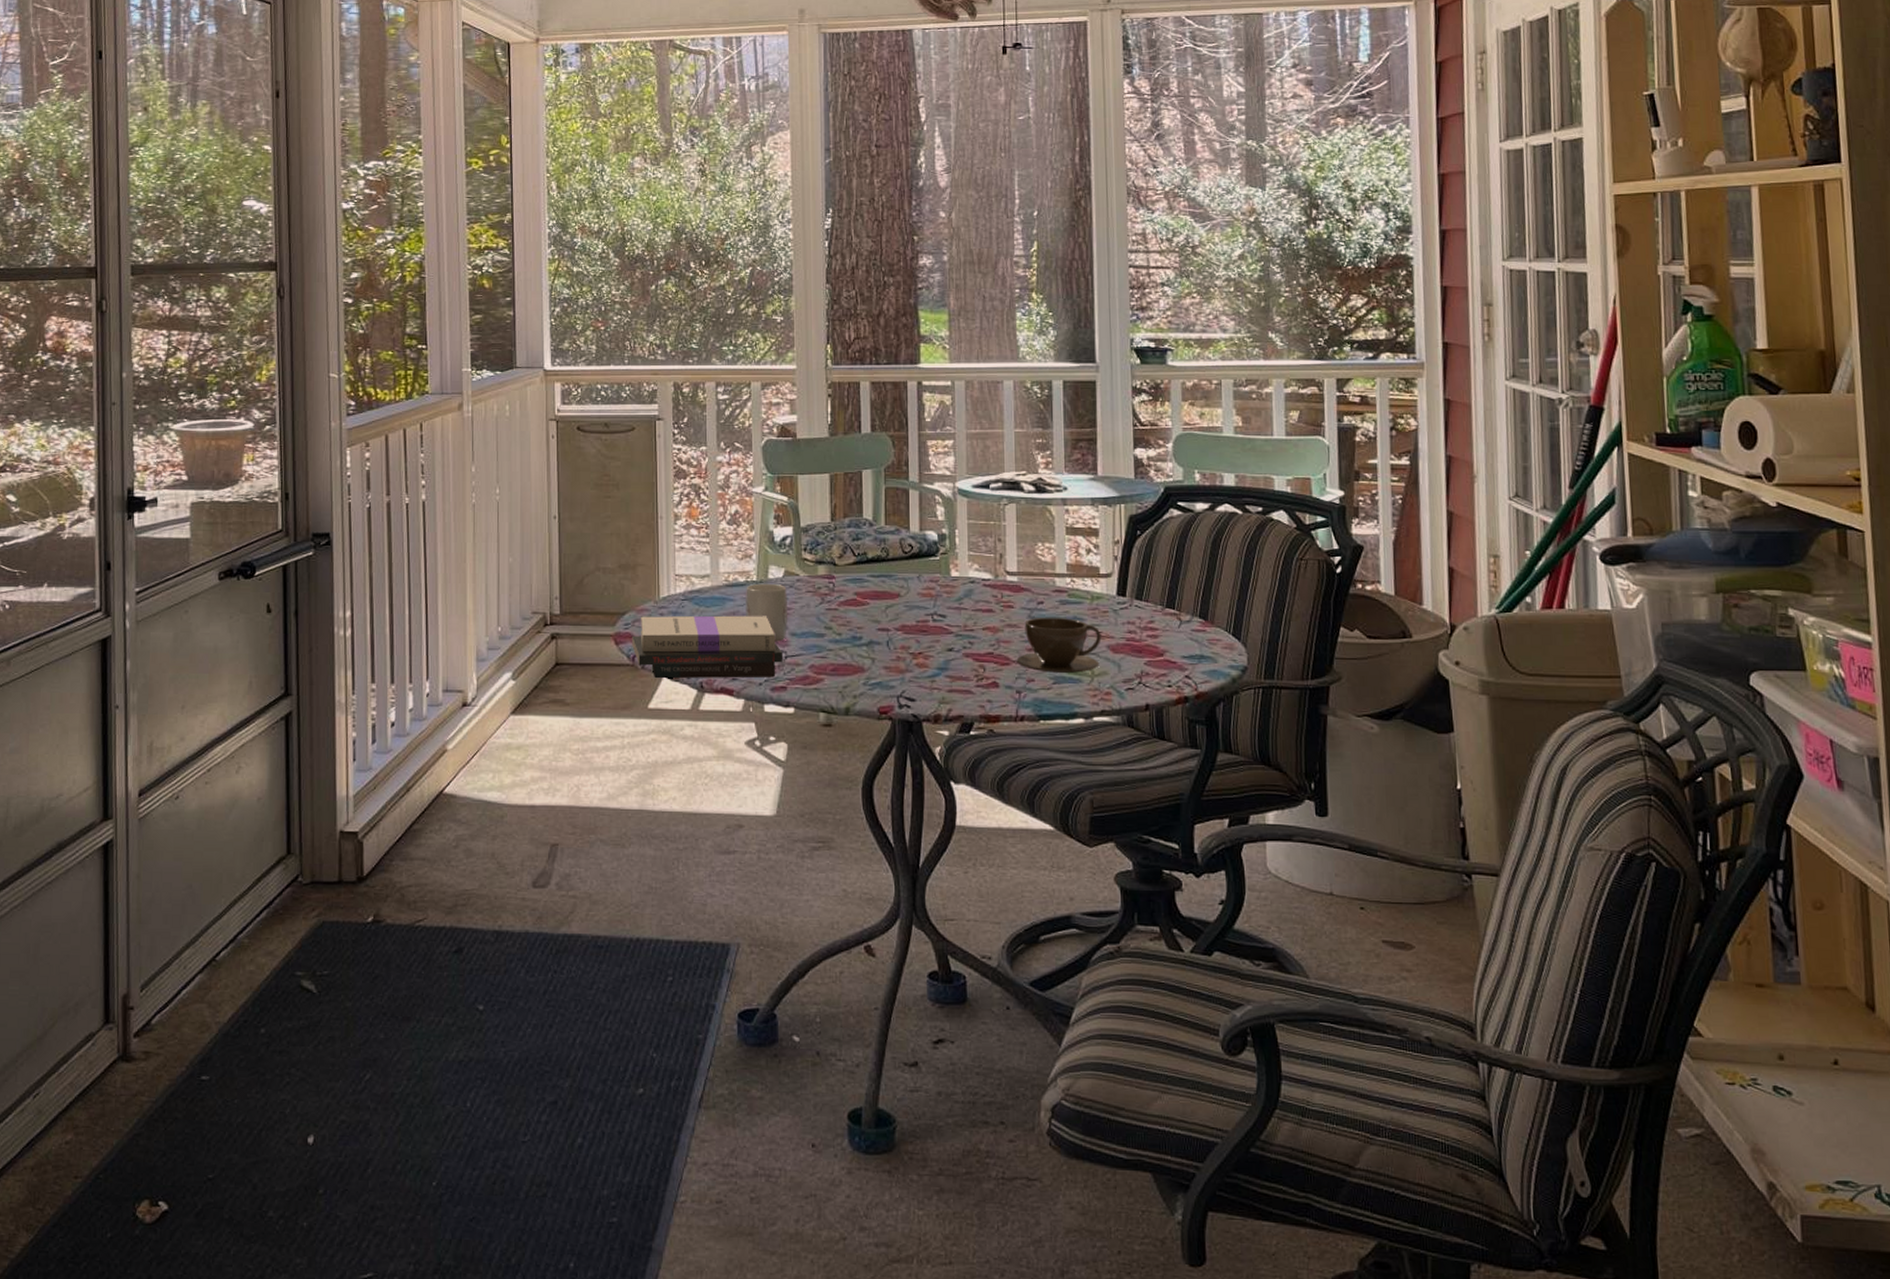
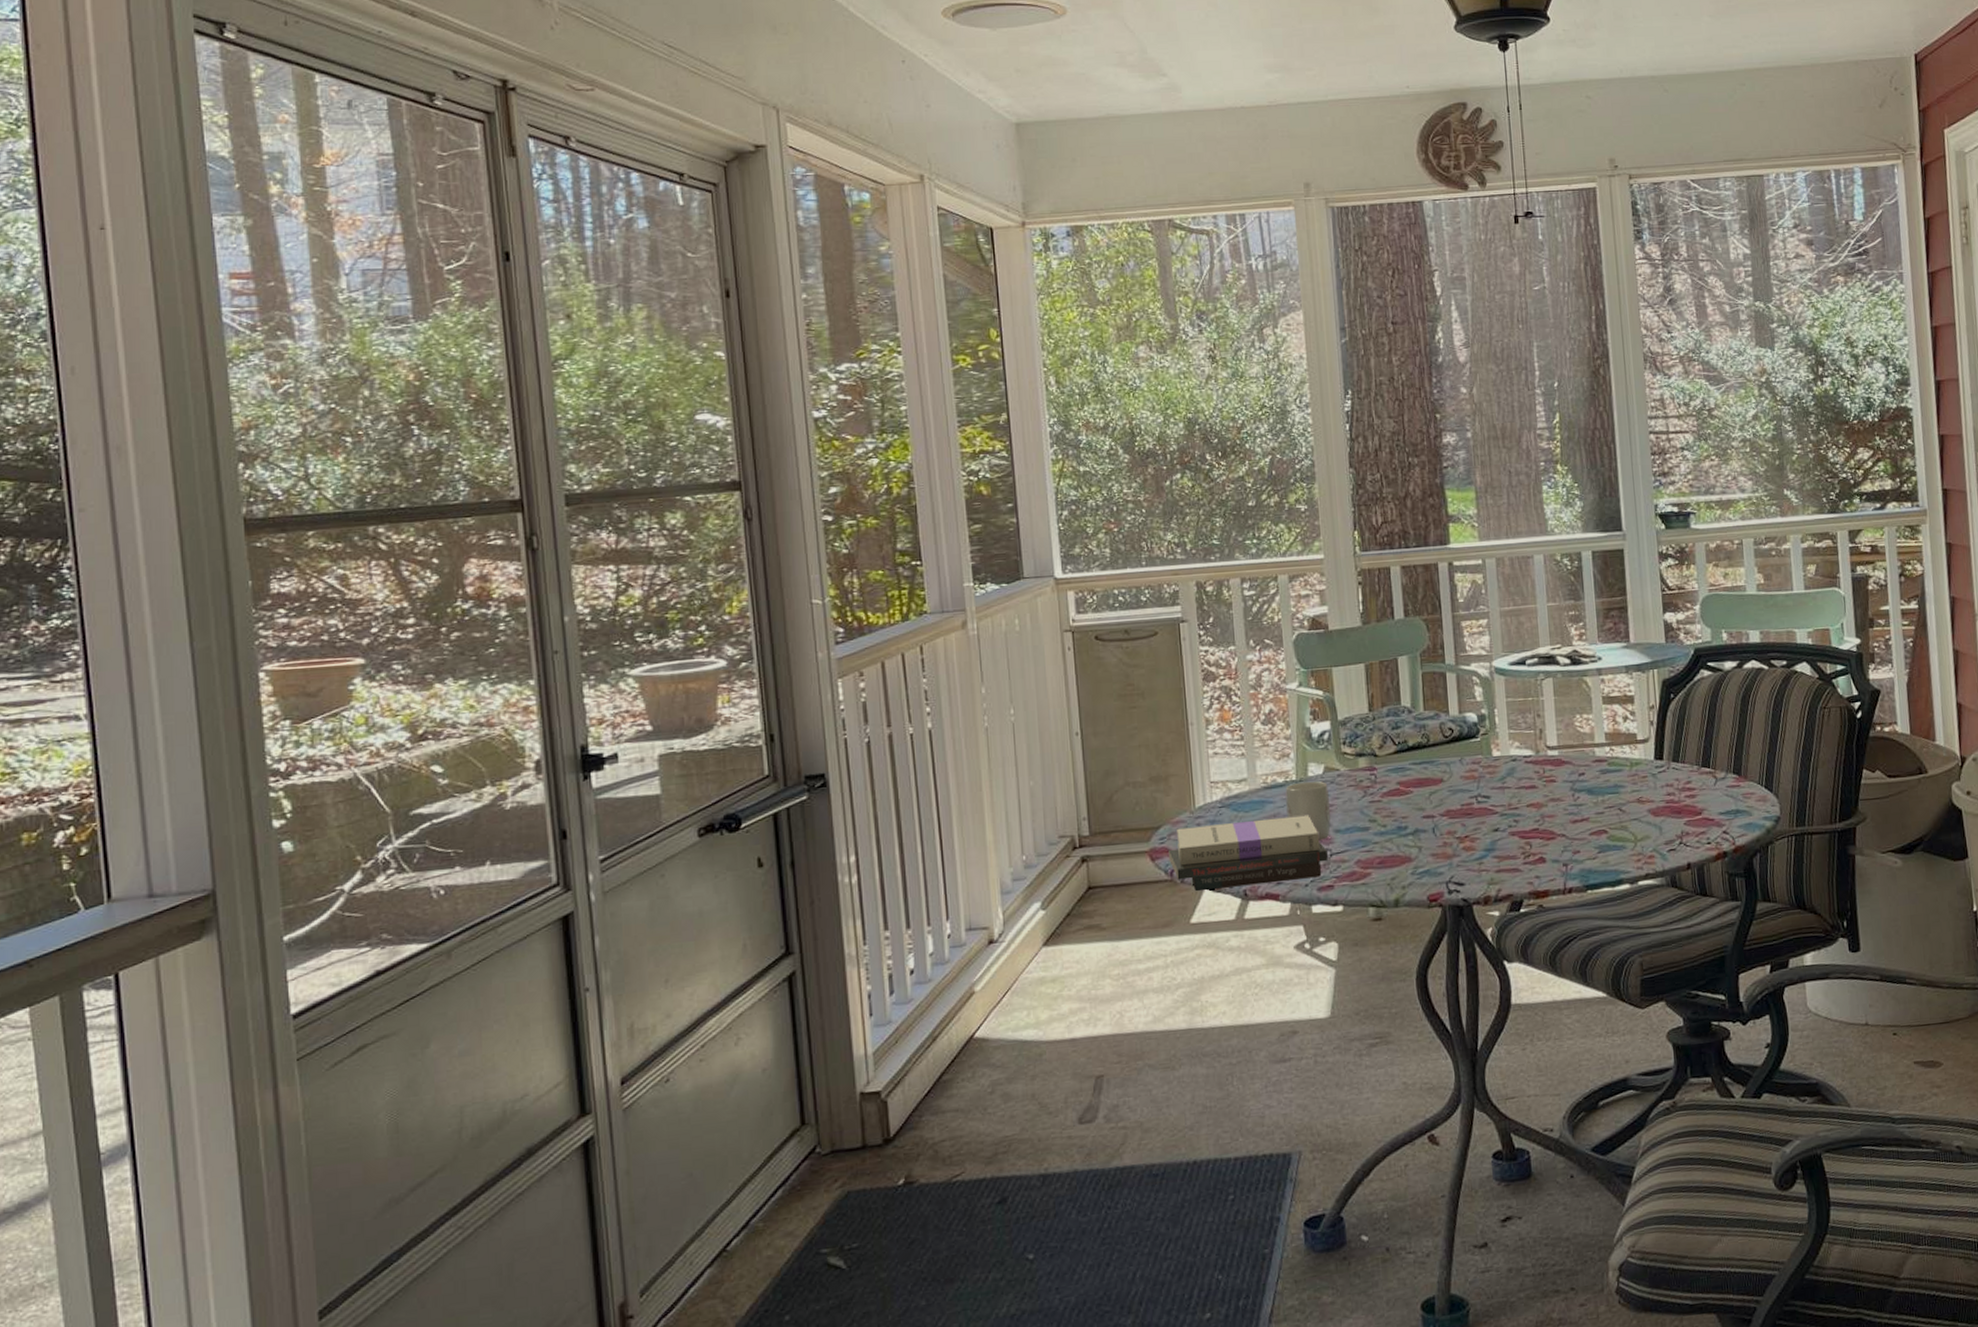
teacup: present [1016,617,1102,673] -> none [1561,786,1642,843]

